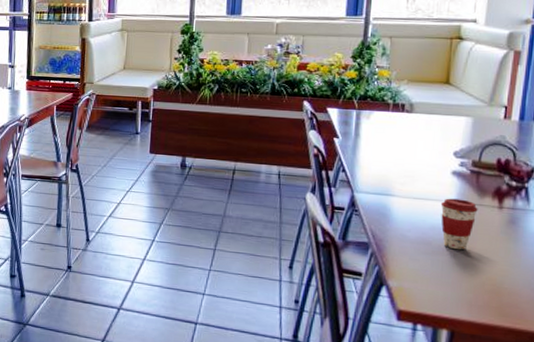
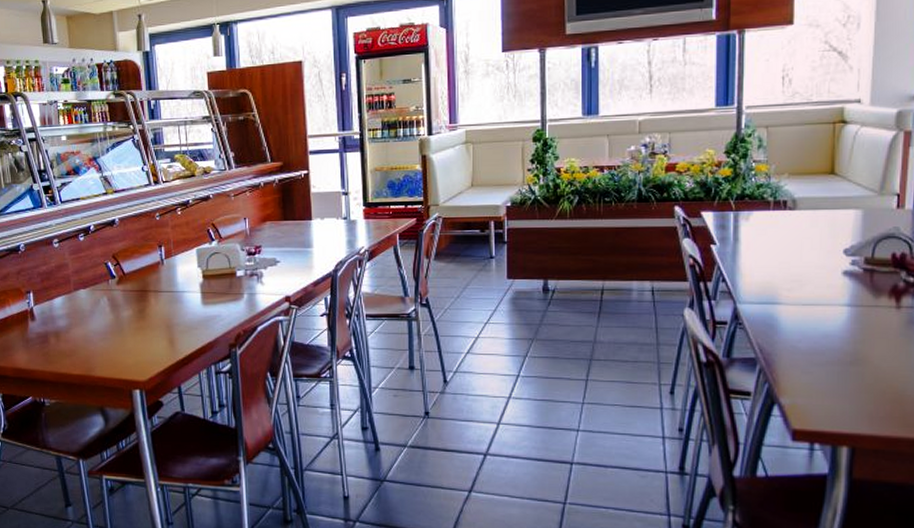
coffee cup: present [440,198,478,250] -> none [832,301,874,358]

